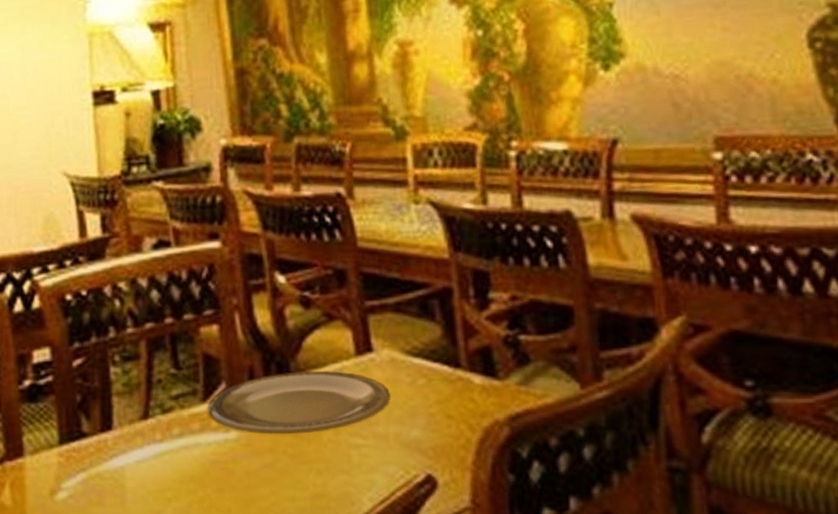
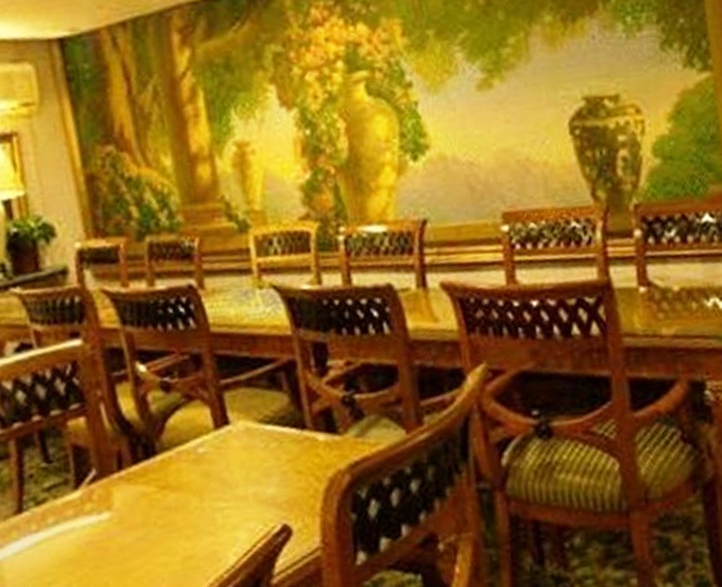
plate: present [207,371,391,435] -> none [79,445,248,512]

